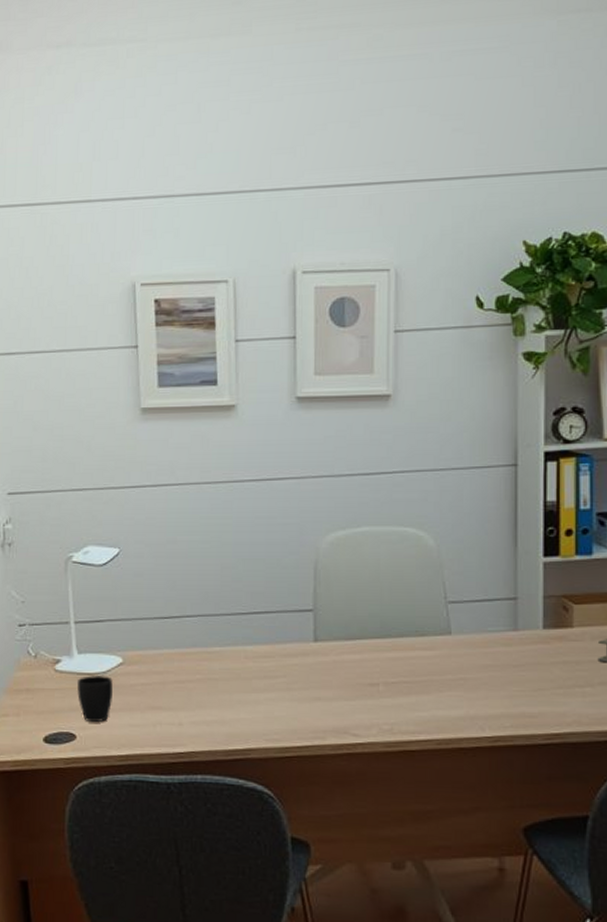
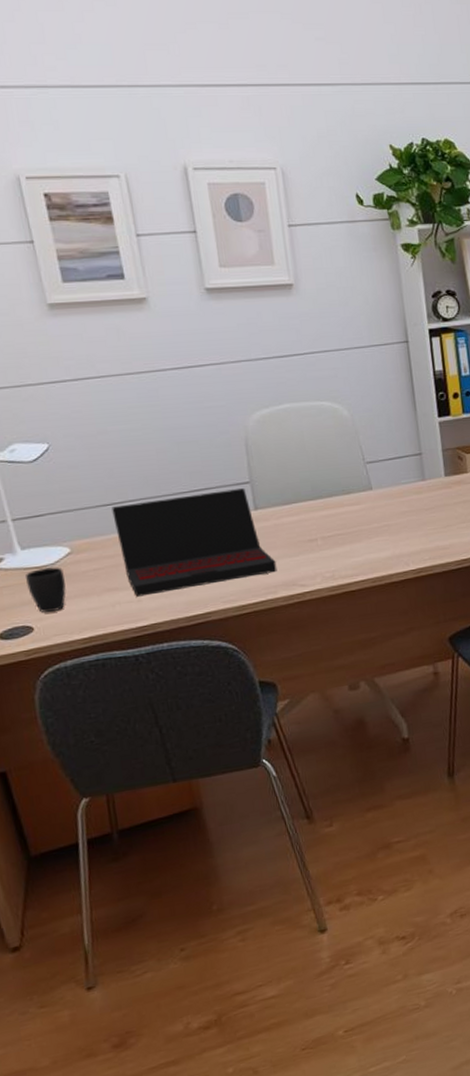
laptop: none [168,616,329,720] -> present [111,488,277,597]

